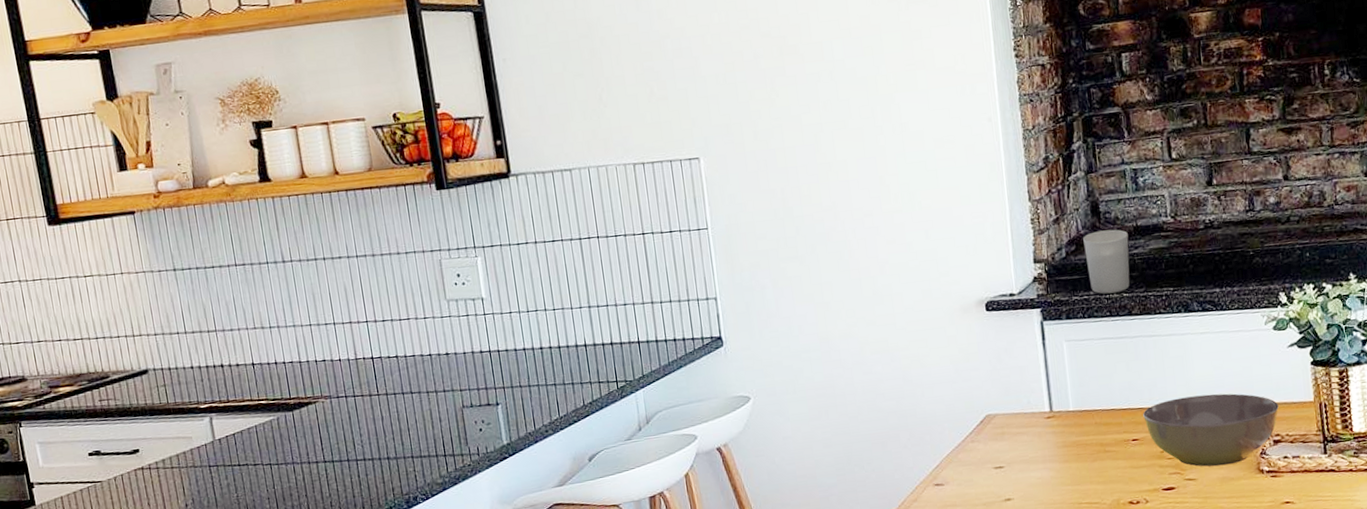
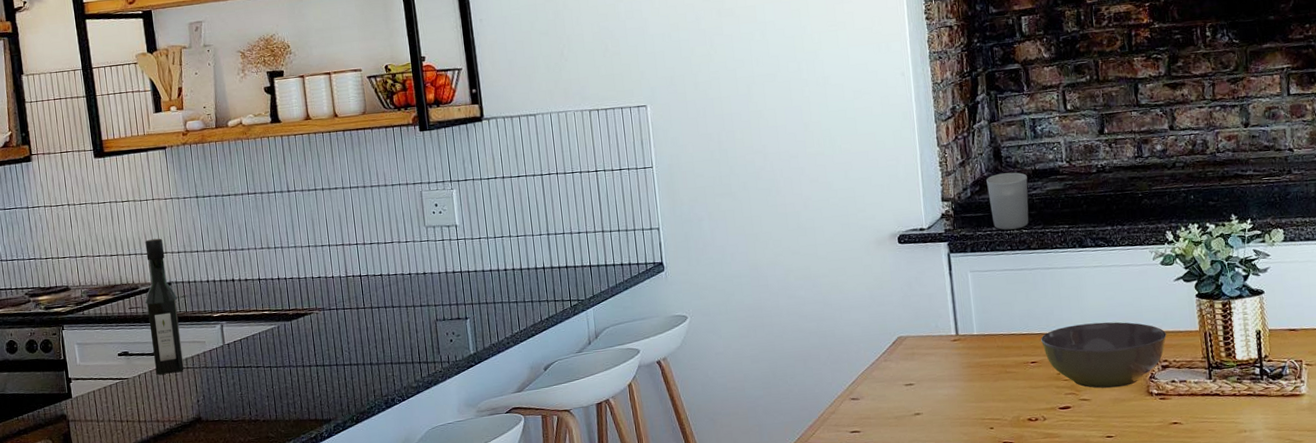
bottle: none [114,318,168,476] -> present [145,238,184,375]

